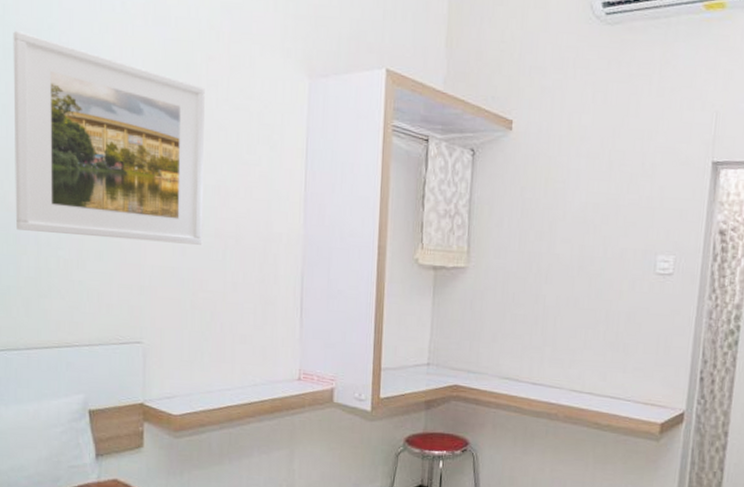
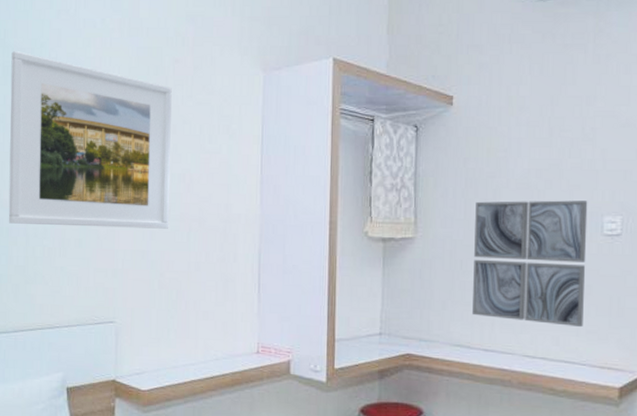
wall art: none [522,233,643,365] -> present [472,200,588,328]

